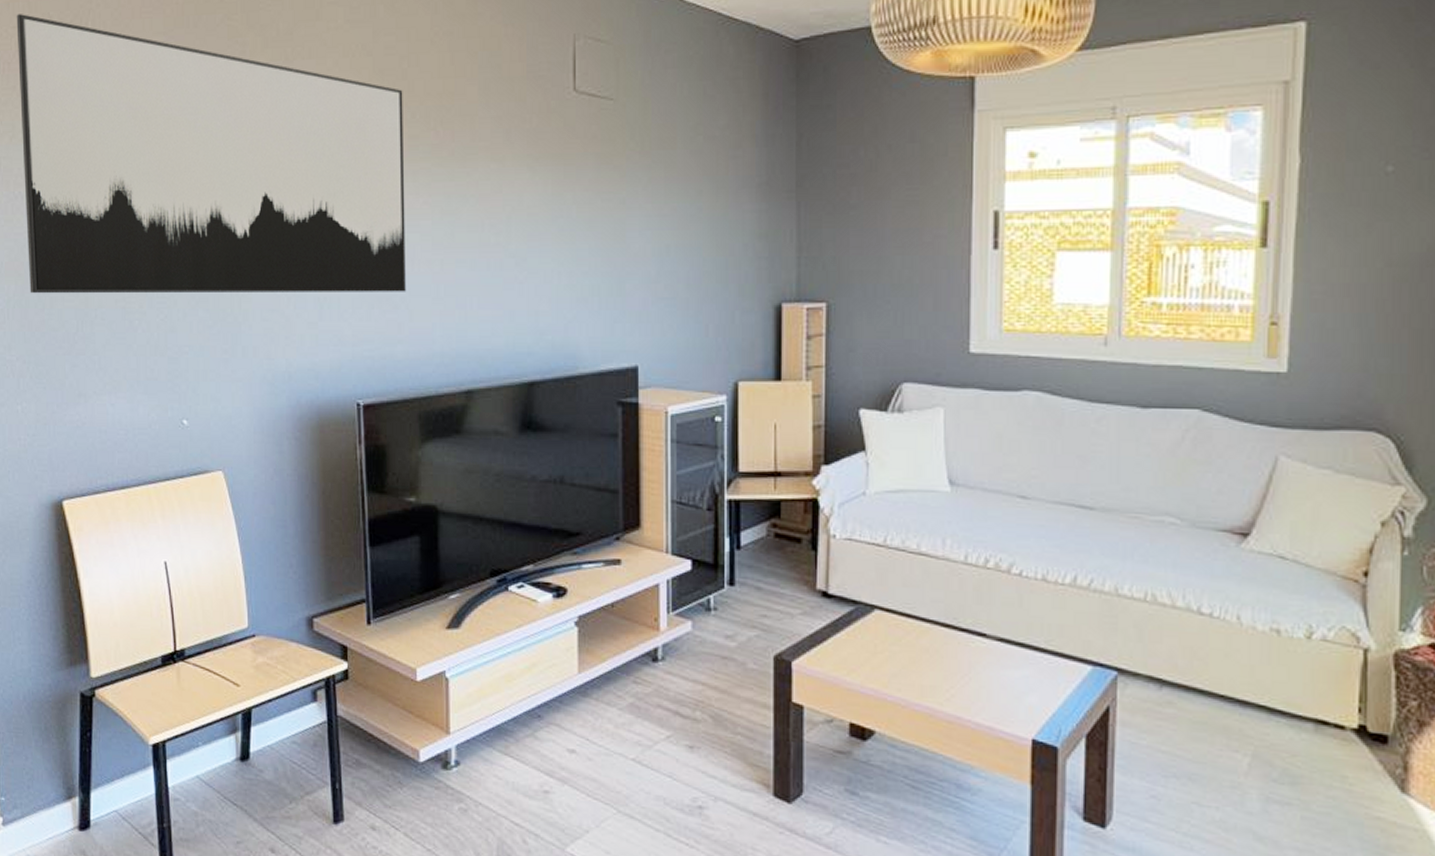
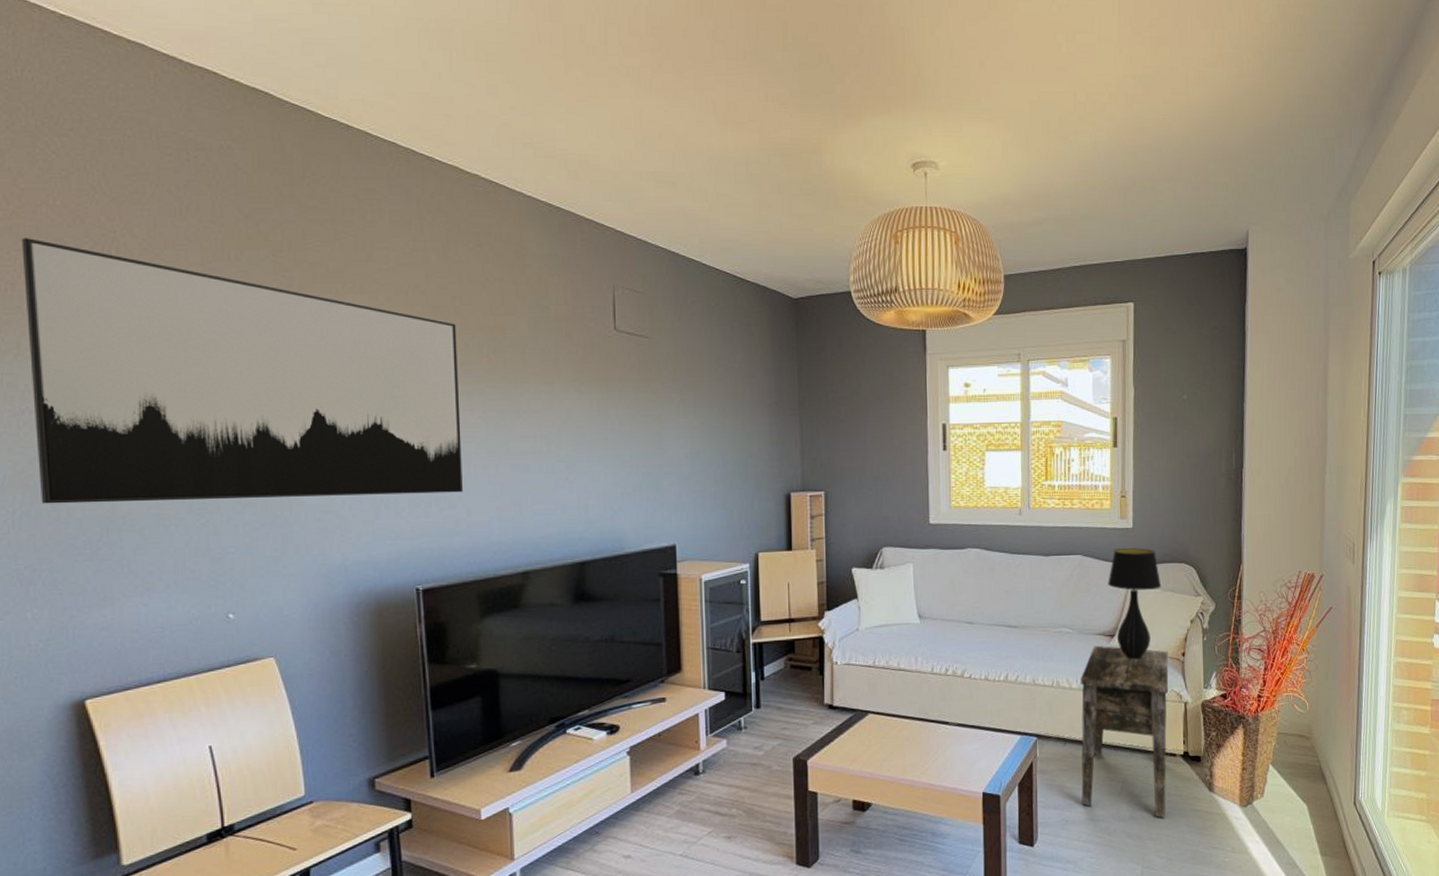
side table: none [1184,546,1339,821] -> present [1080,645,1169,818]
table lamp: none [1242,403,1333,575] -> present [1108,548,1162,660]

